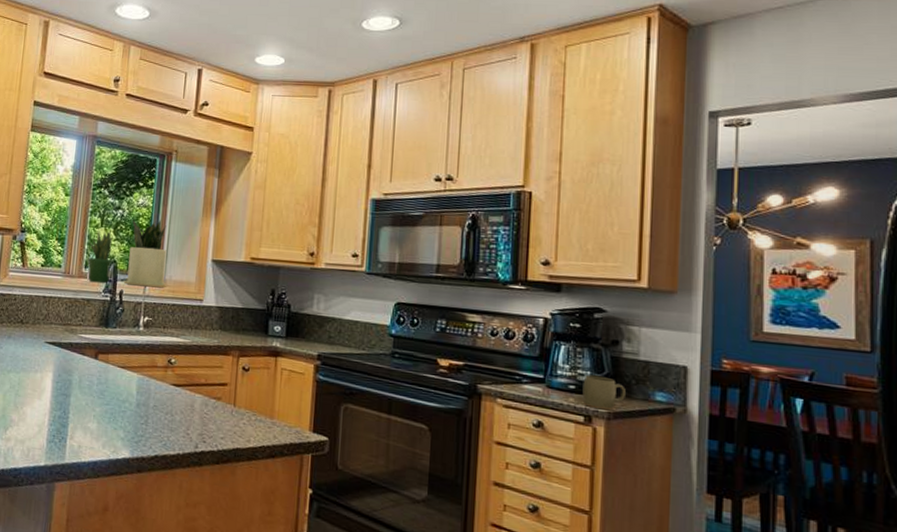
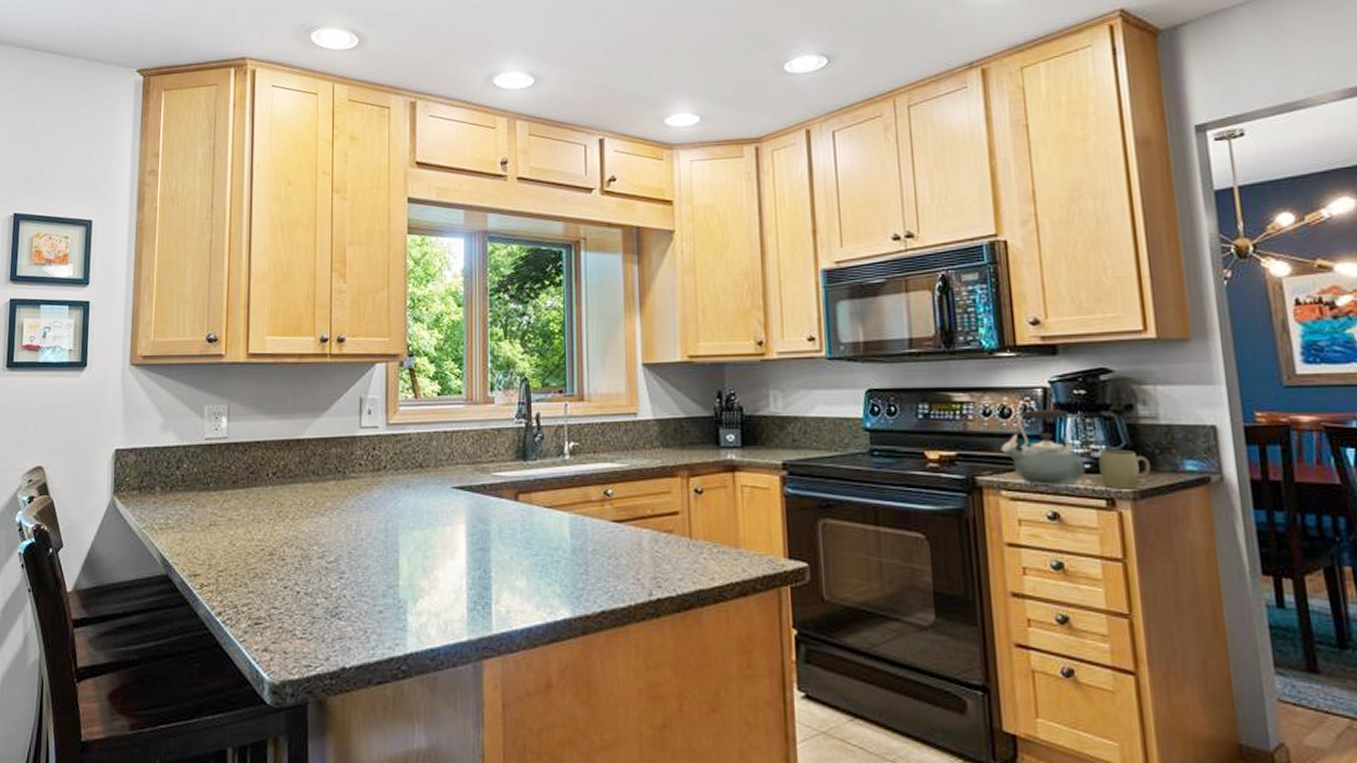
planter: present [87,229,114,284] -> none [492,341,525,408]
planter: present [123,220,167,289] -> none [539,323,592,407]
kettle: none [502,335,571,401] -> present [1001,410,1086,486]

